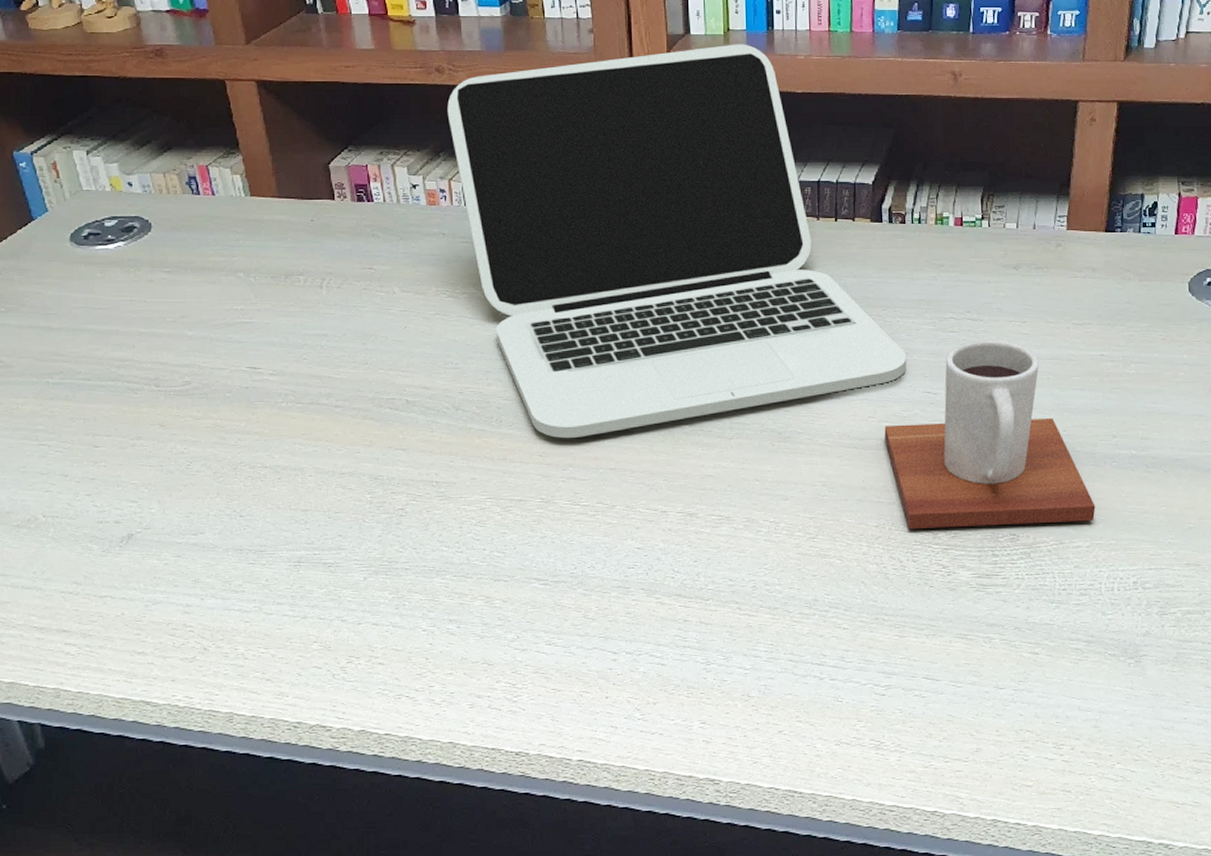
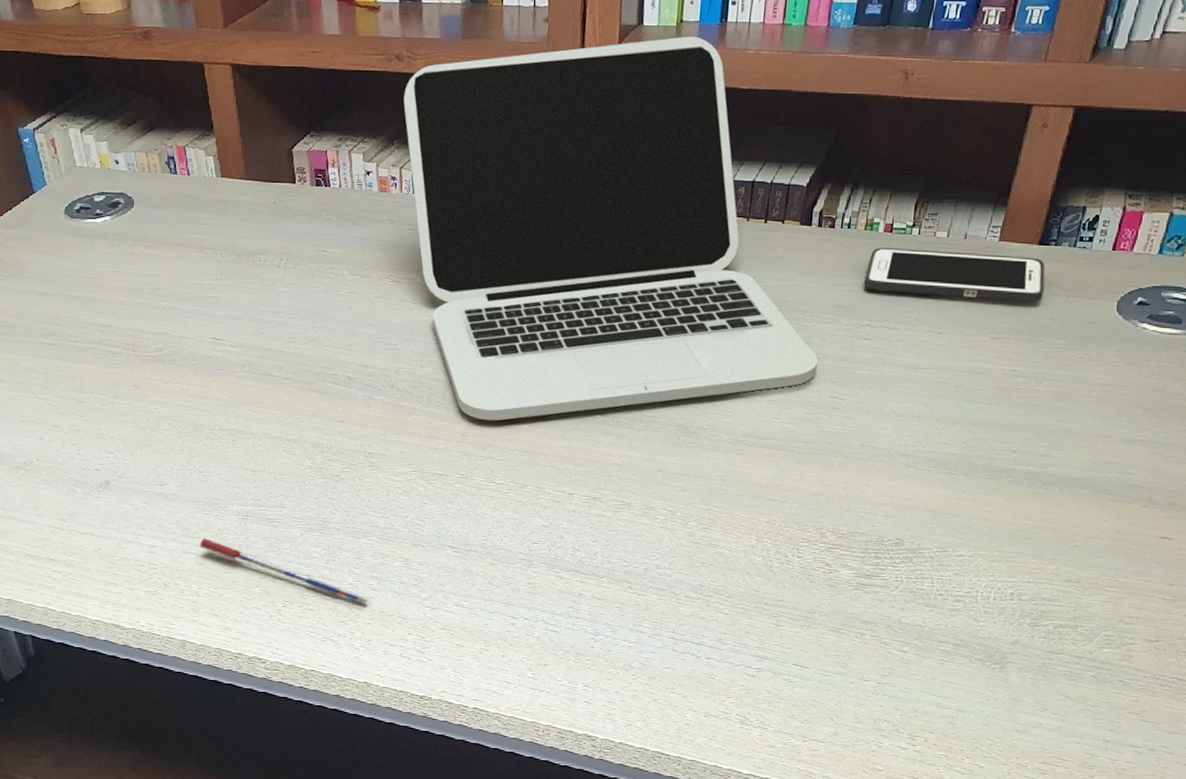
pen: none [245,591,449,656] -> present [200,538,370,607]
mug: present [884,340,1096,530] -> none [785,349,985,533]
cell phone: none [942,241,1117,288] -> present [864,248,1045,302]

